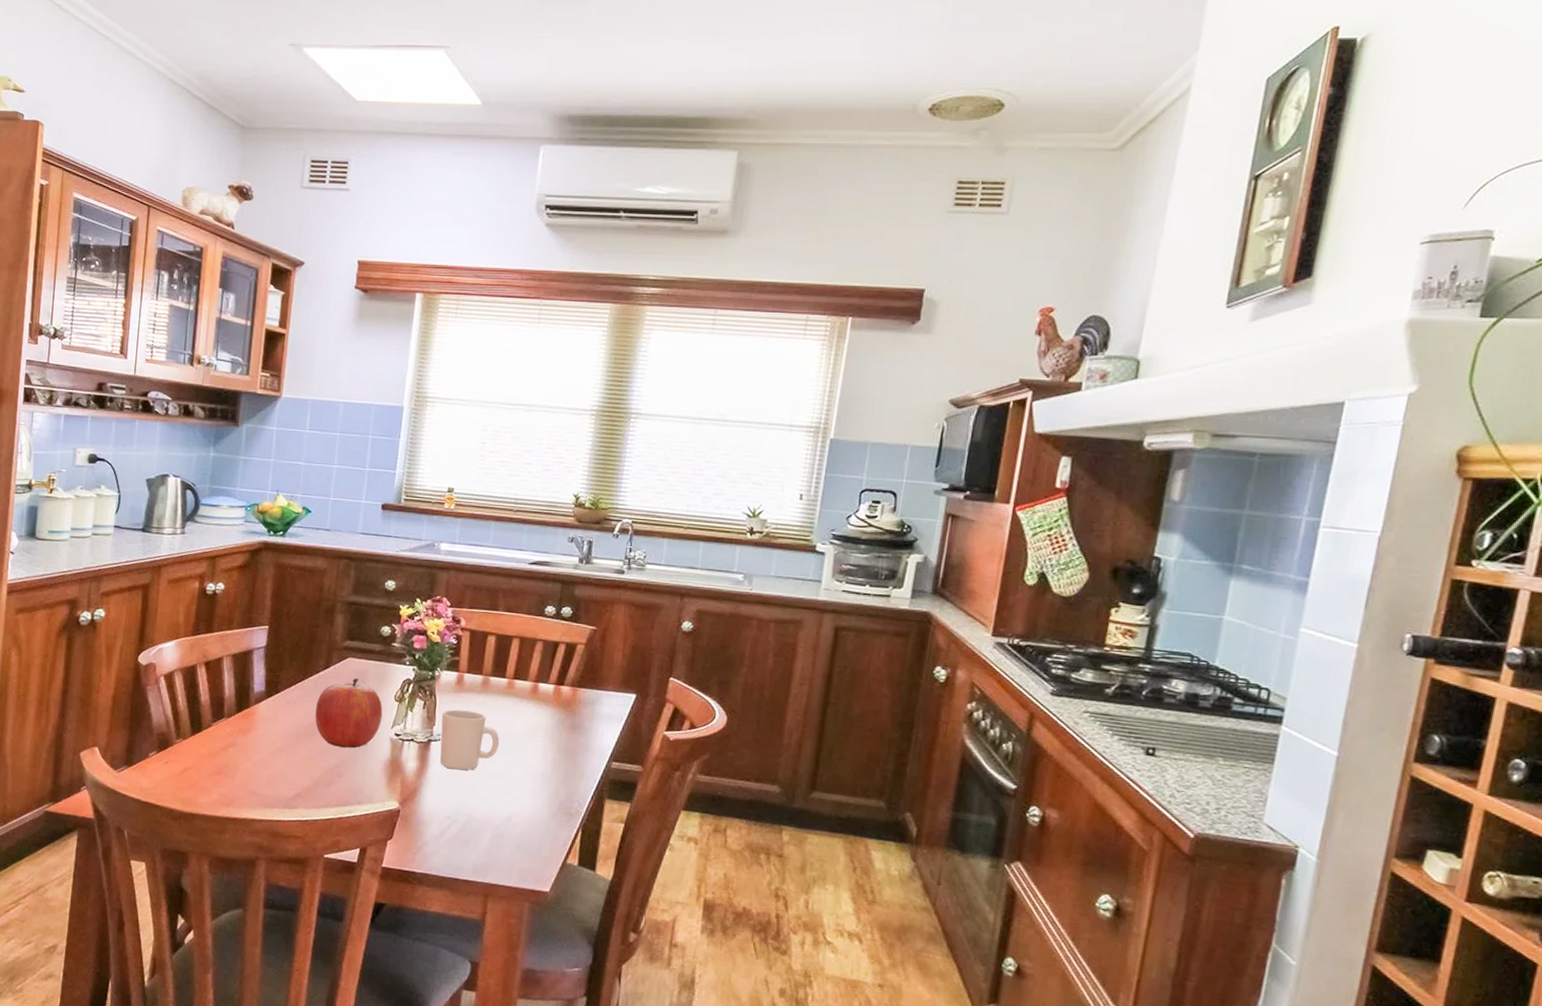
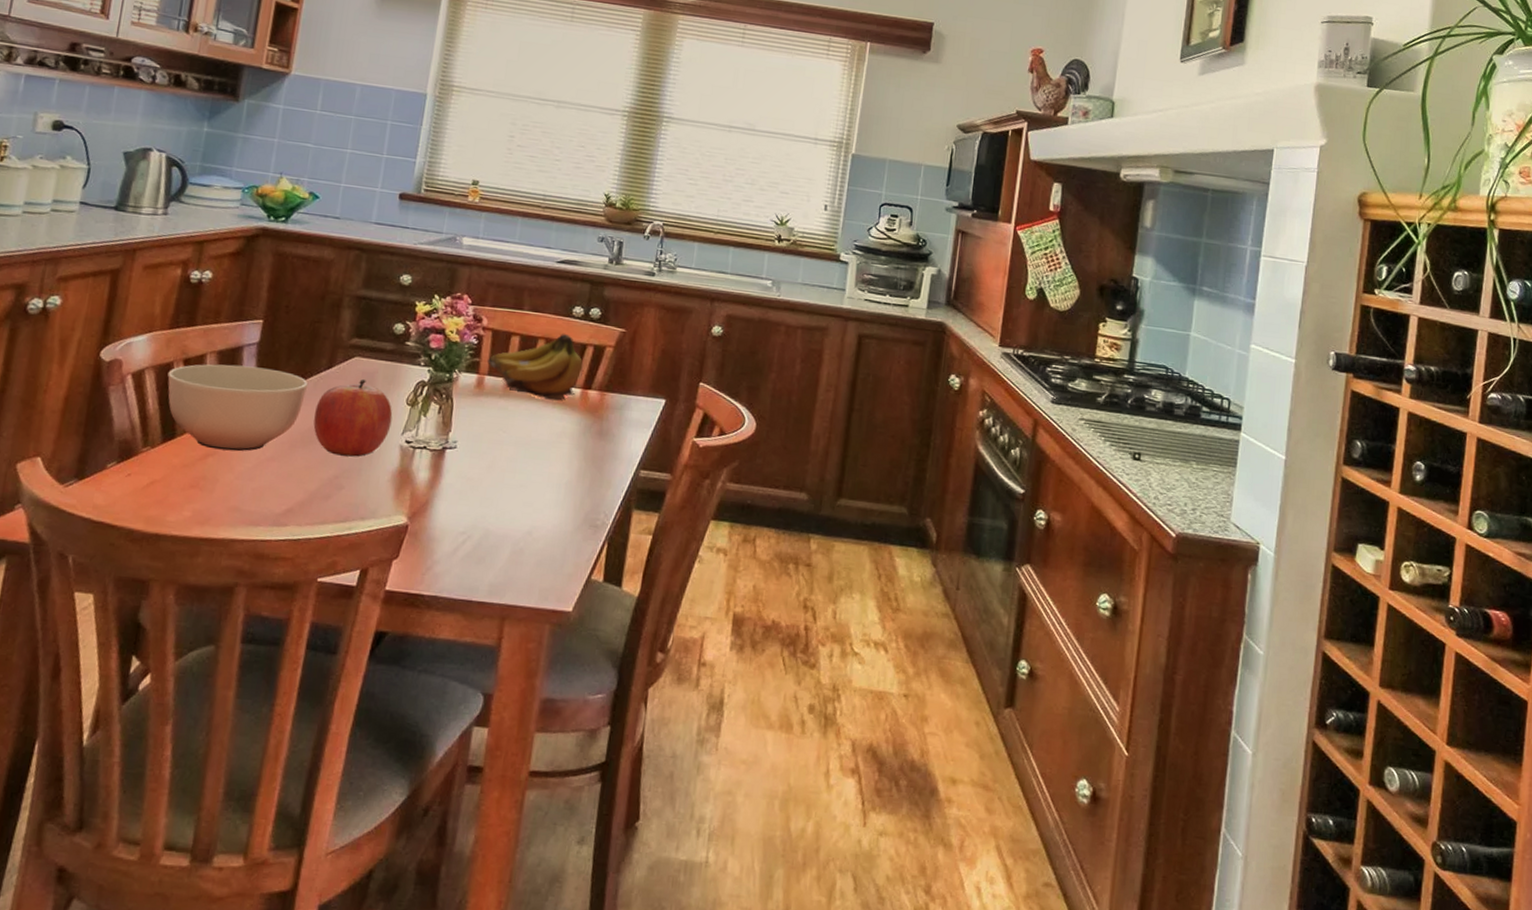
bowl: none [192,666,309,743] -> present [167,364,309,452]
mug: present [439,709,500,771] -> none [455,414,522,481]
fruit: none [466,632,556,695] -> present [488,334,584,399]

